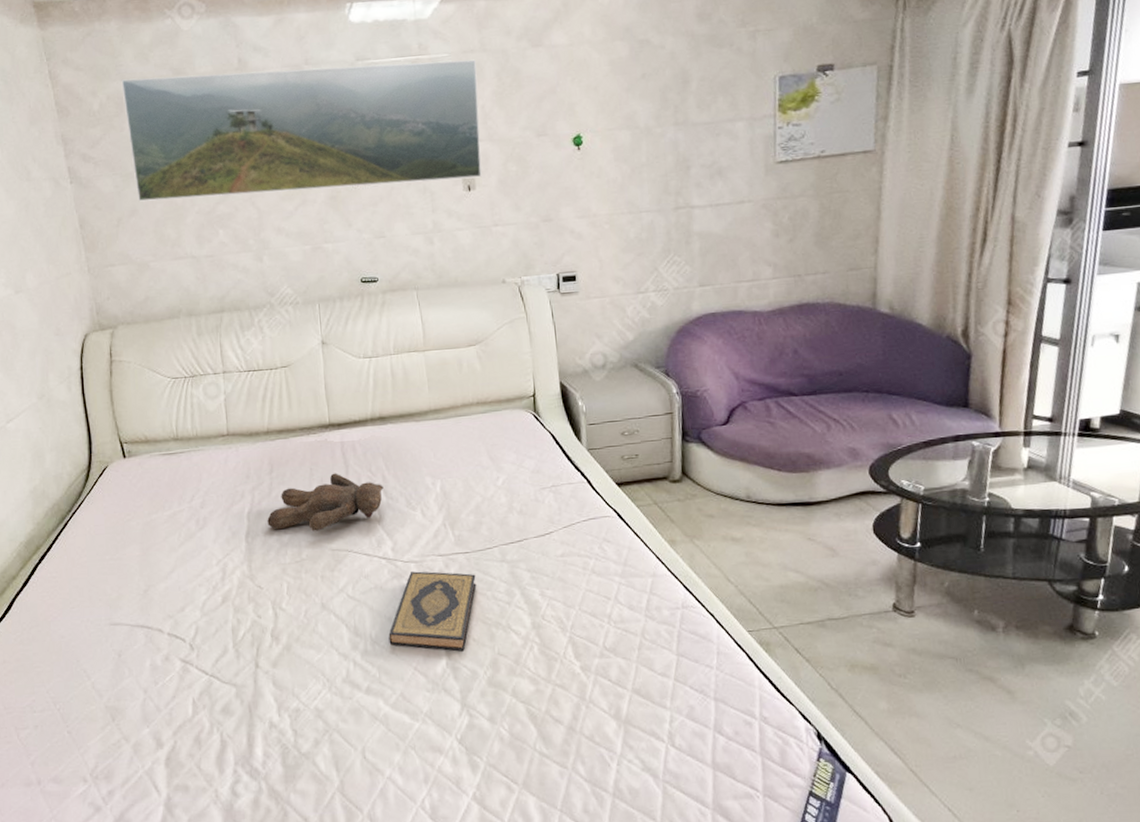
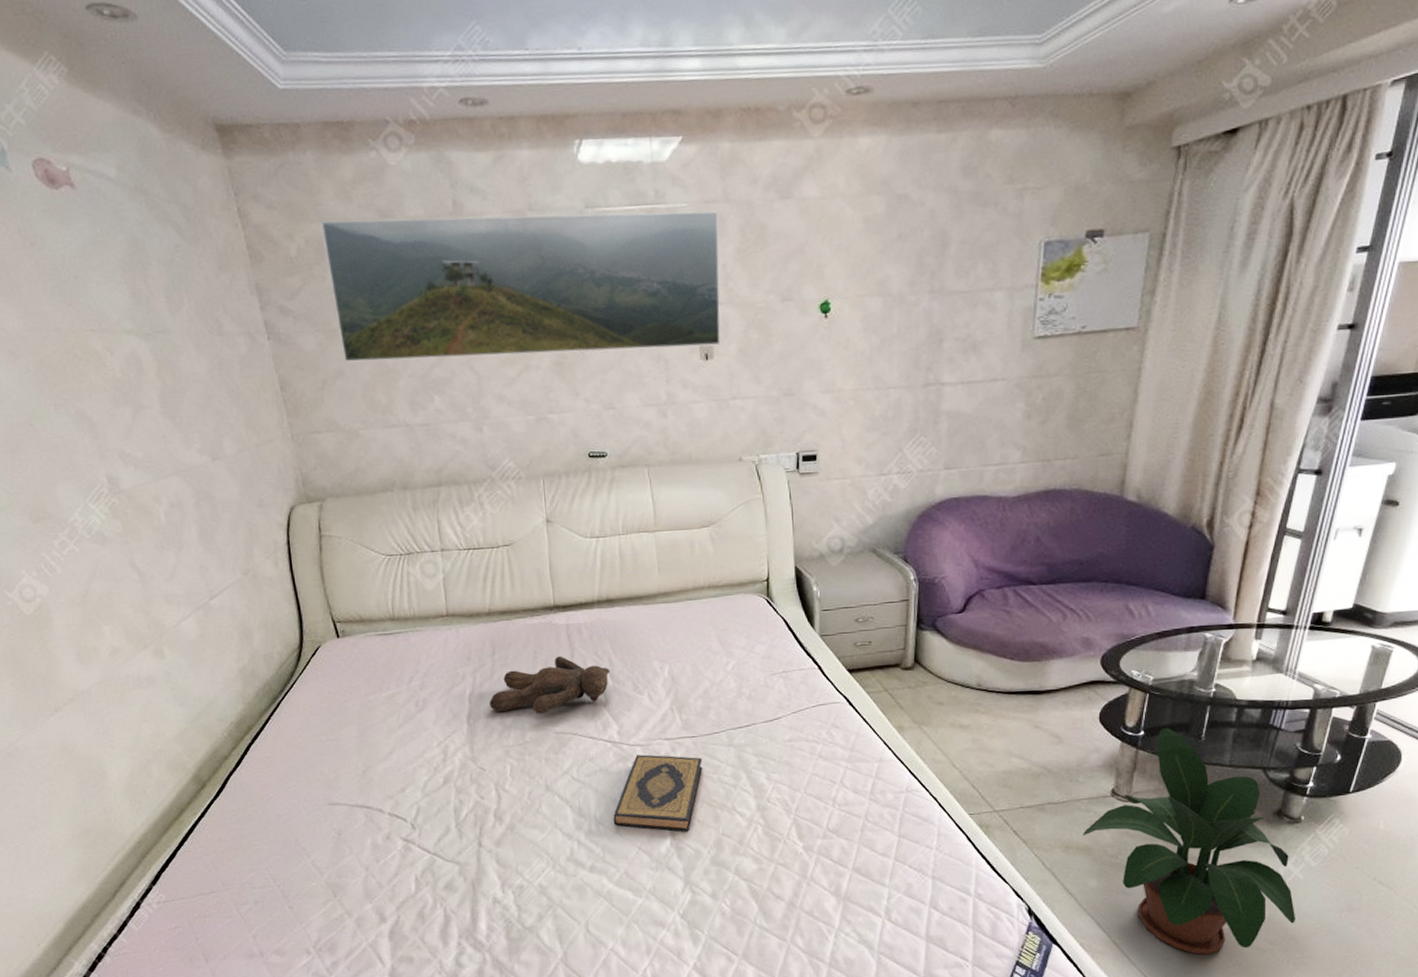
potted plant: none [867,538,1103,784] -> present [1083,727,1295,955]

